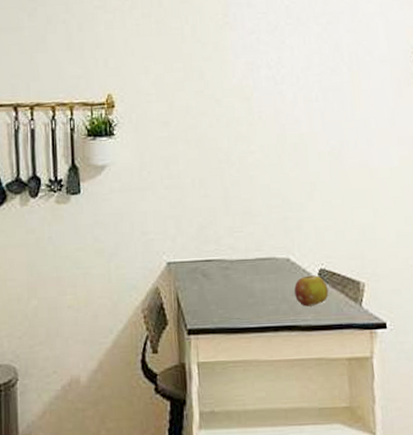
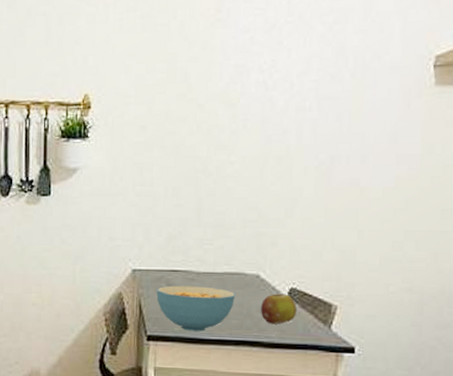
cereal bowl: none [193,274,270,321] -> present [156,285,236,332]

